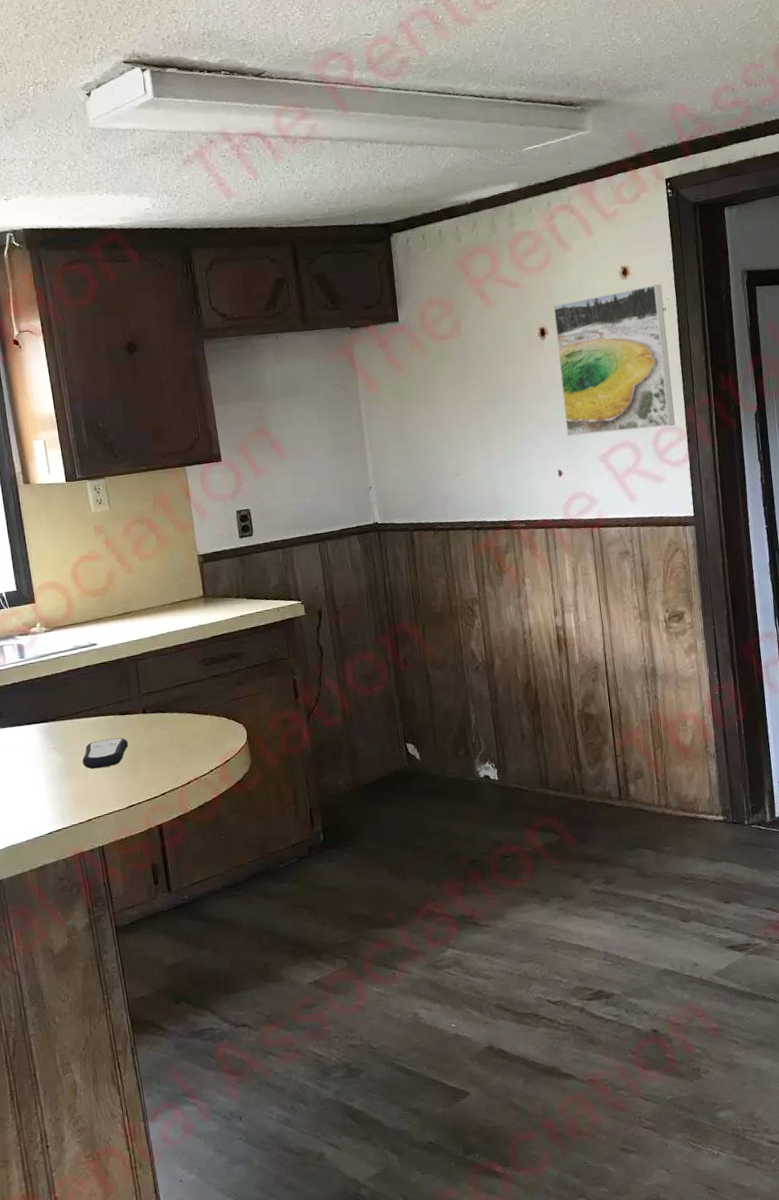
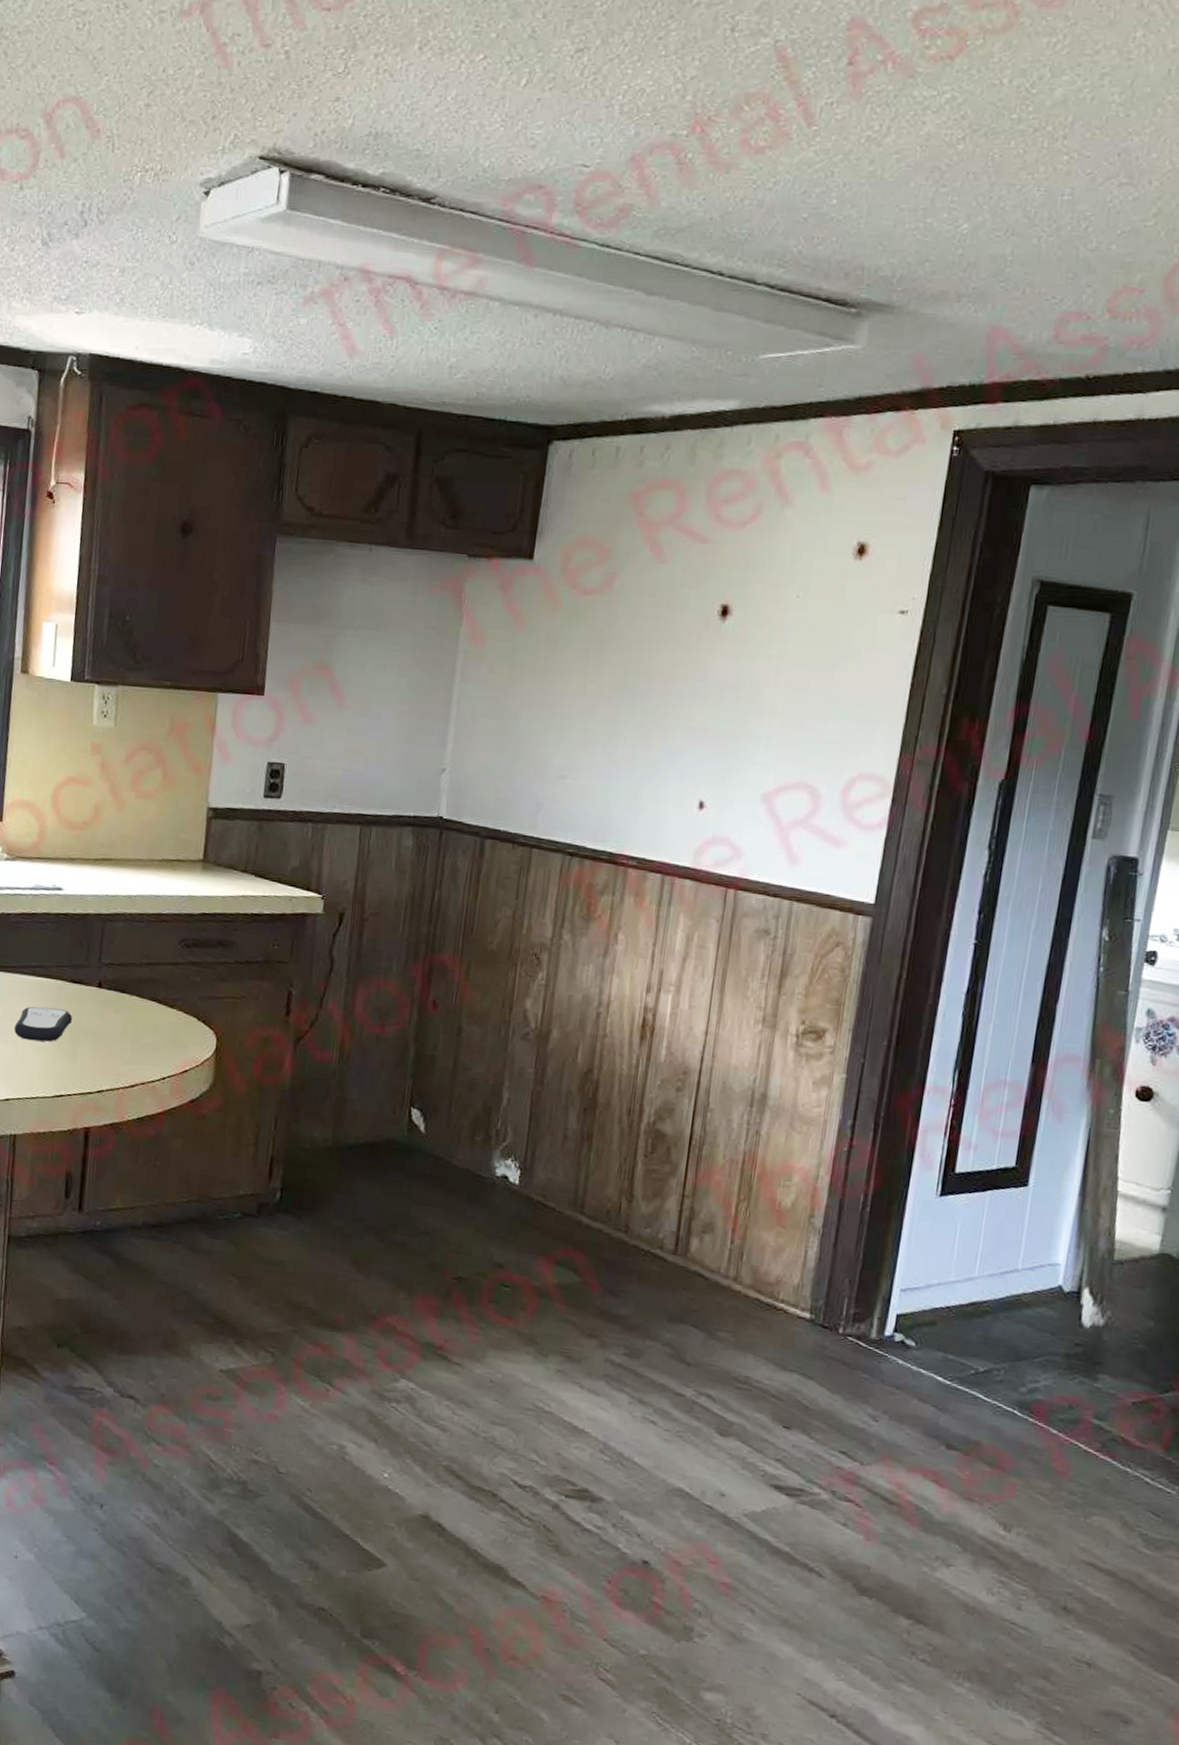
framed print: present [553,284,676,437] -> none [722,574,910,774]

